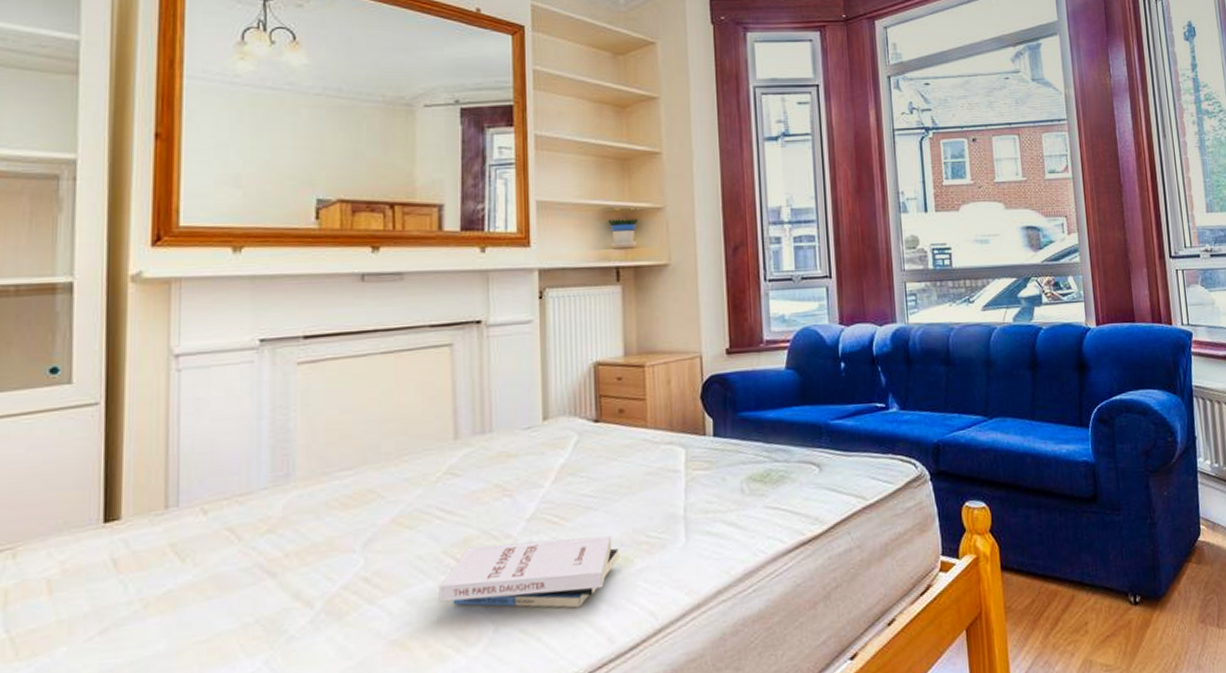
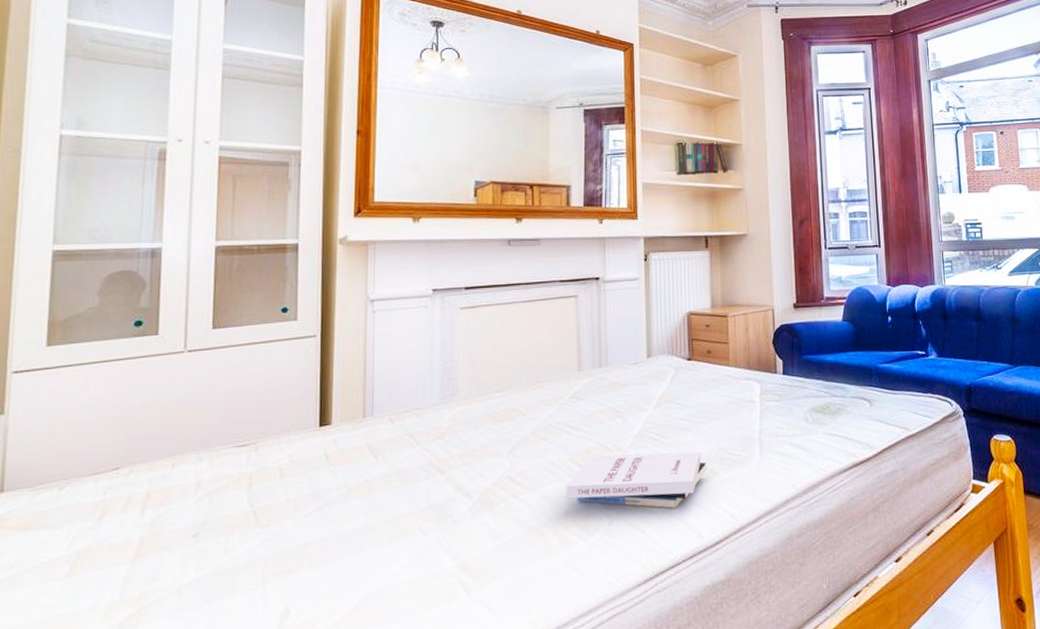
books: none [577,148,645,192] -> present [674,140,728,176]
flowerpot: present [608,218,638,251] -> none [699,197,723,223]

